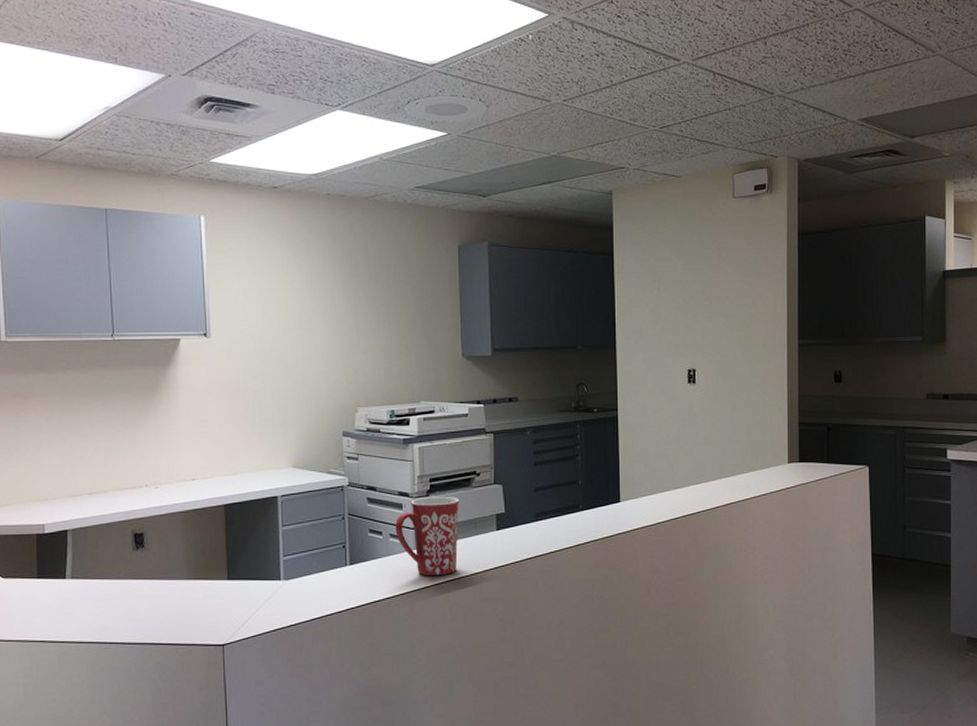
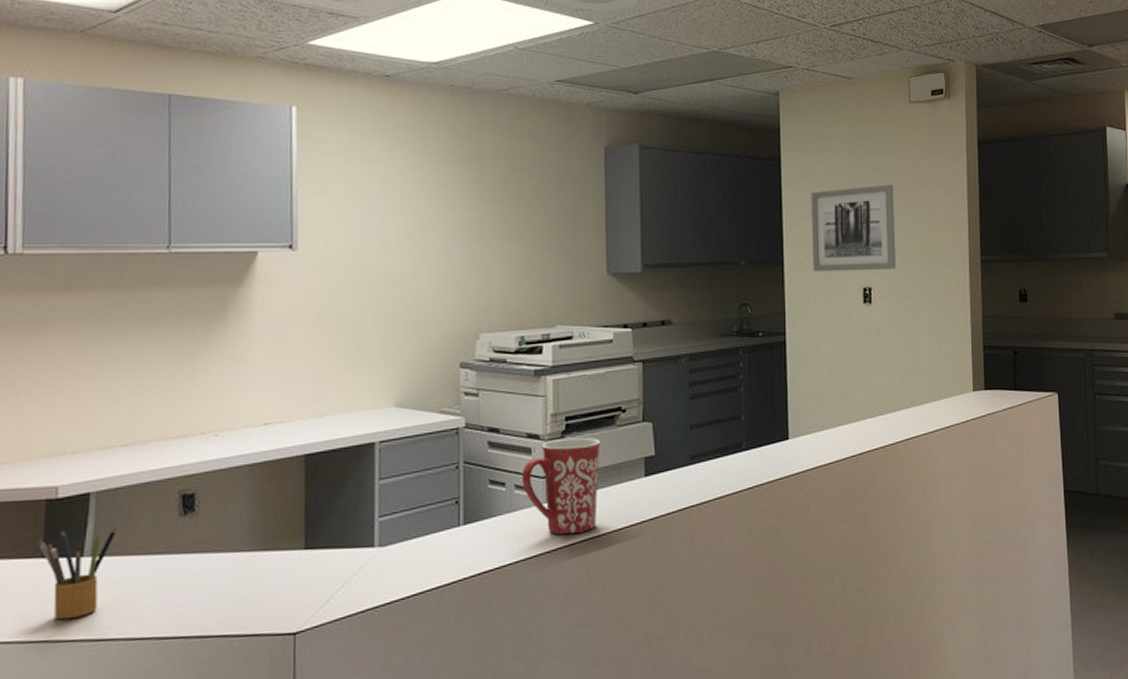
pencil box: none [33,556,88,626] -> present [38,526,117,620]
wall art: none [641,275,719,355] -> present [811,185,897,272]

